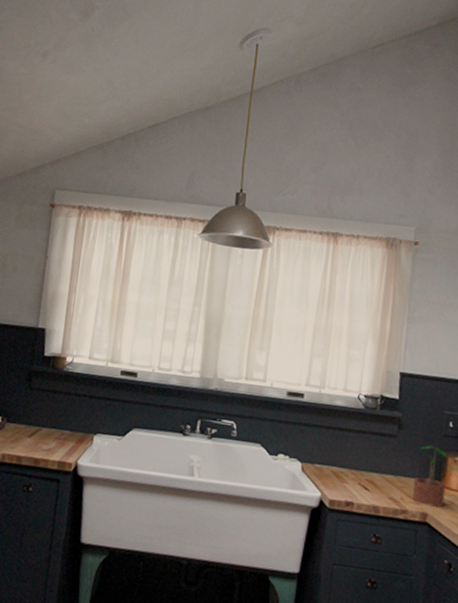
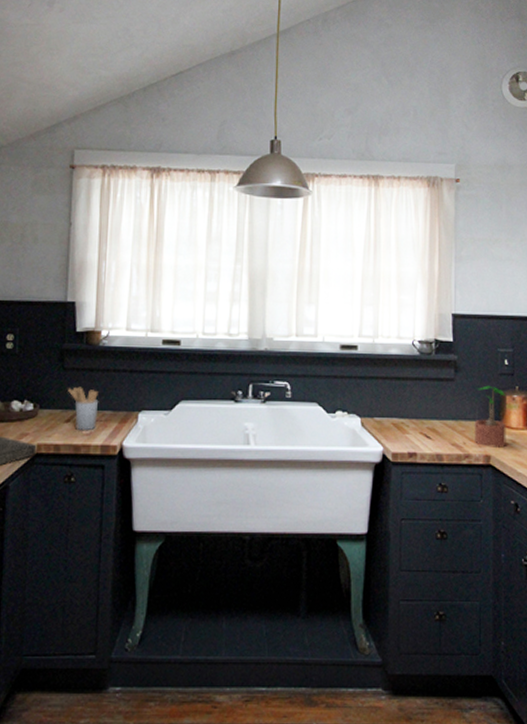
utensil holder: none [33,405,60,447] -> present [68,386,99,431]

